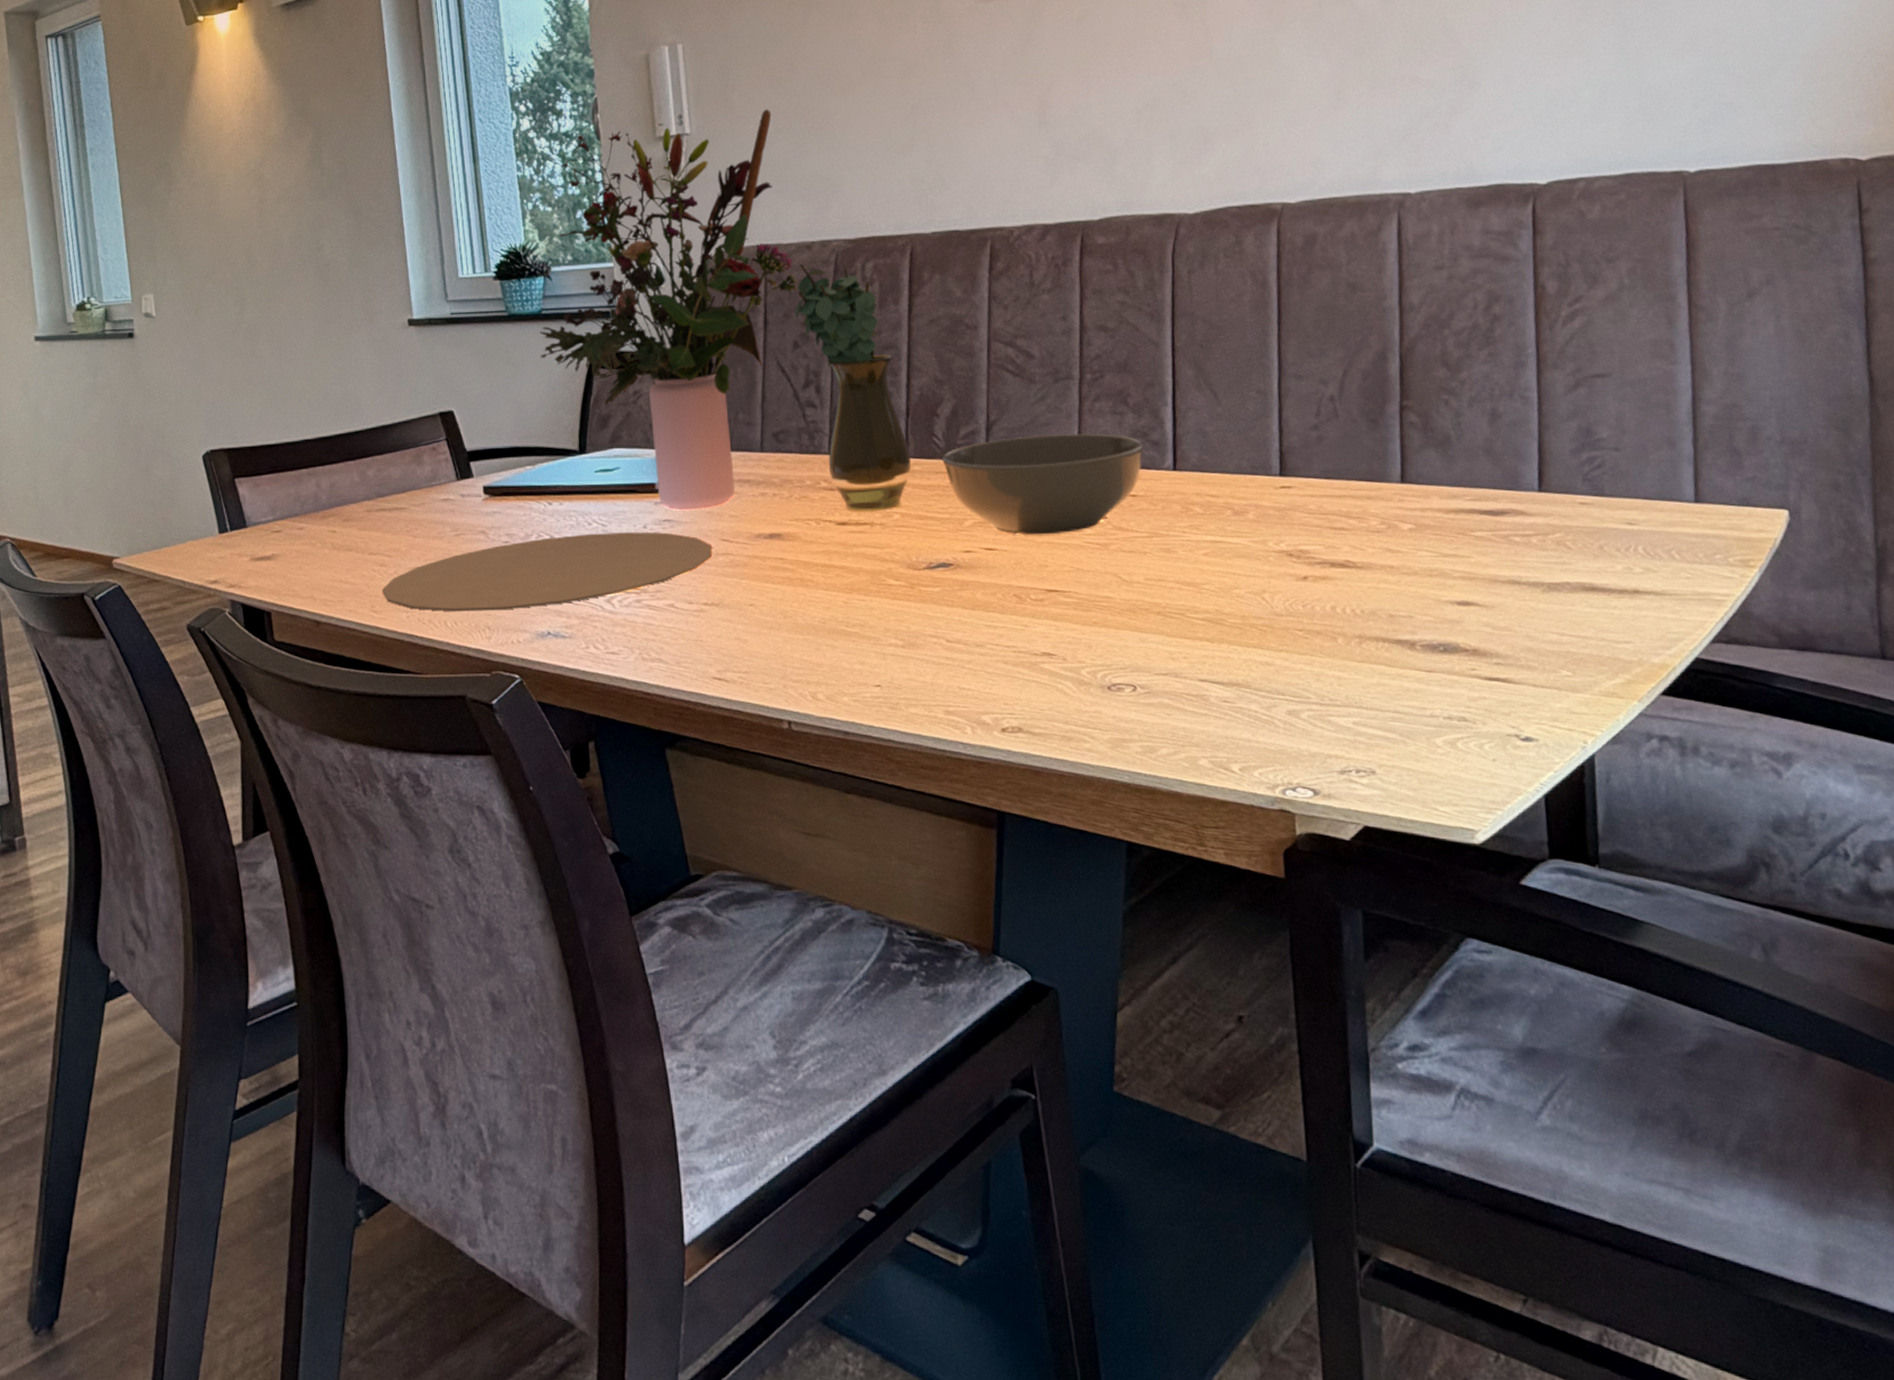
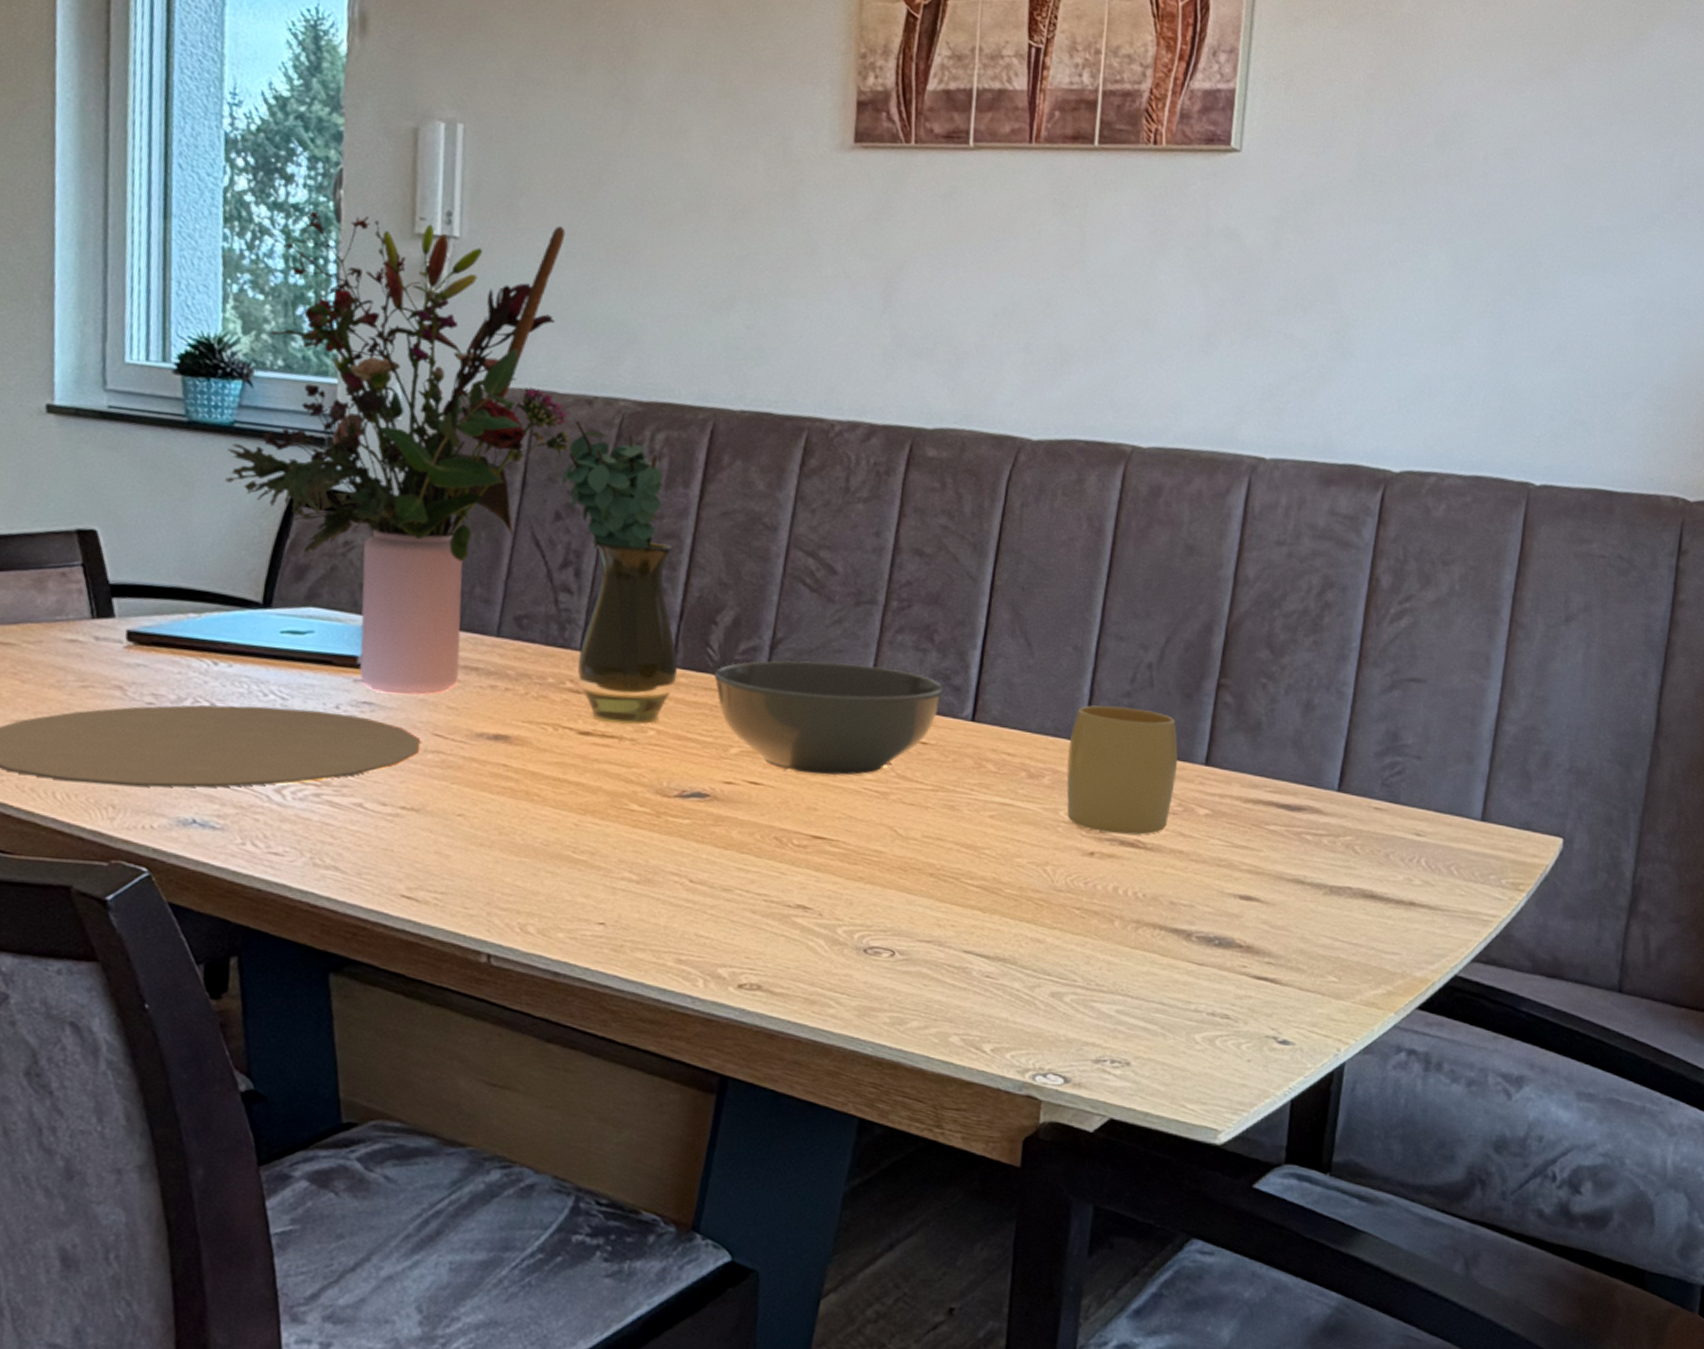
mug: none [1267,439,1375,556] -> present [1066,705,1178,835]

